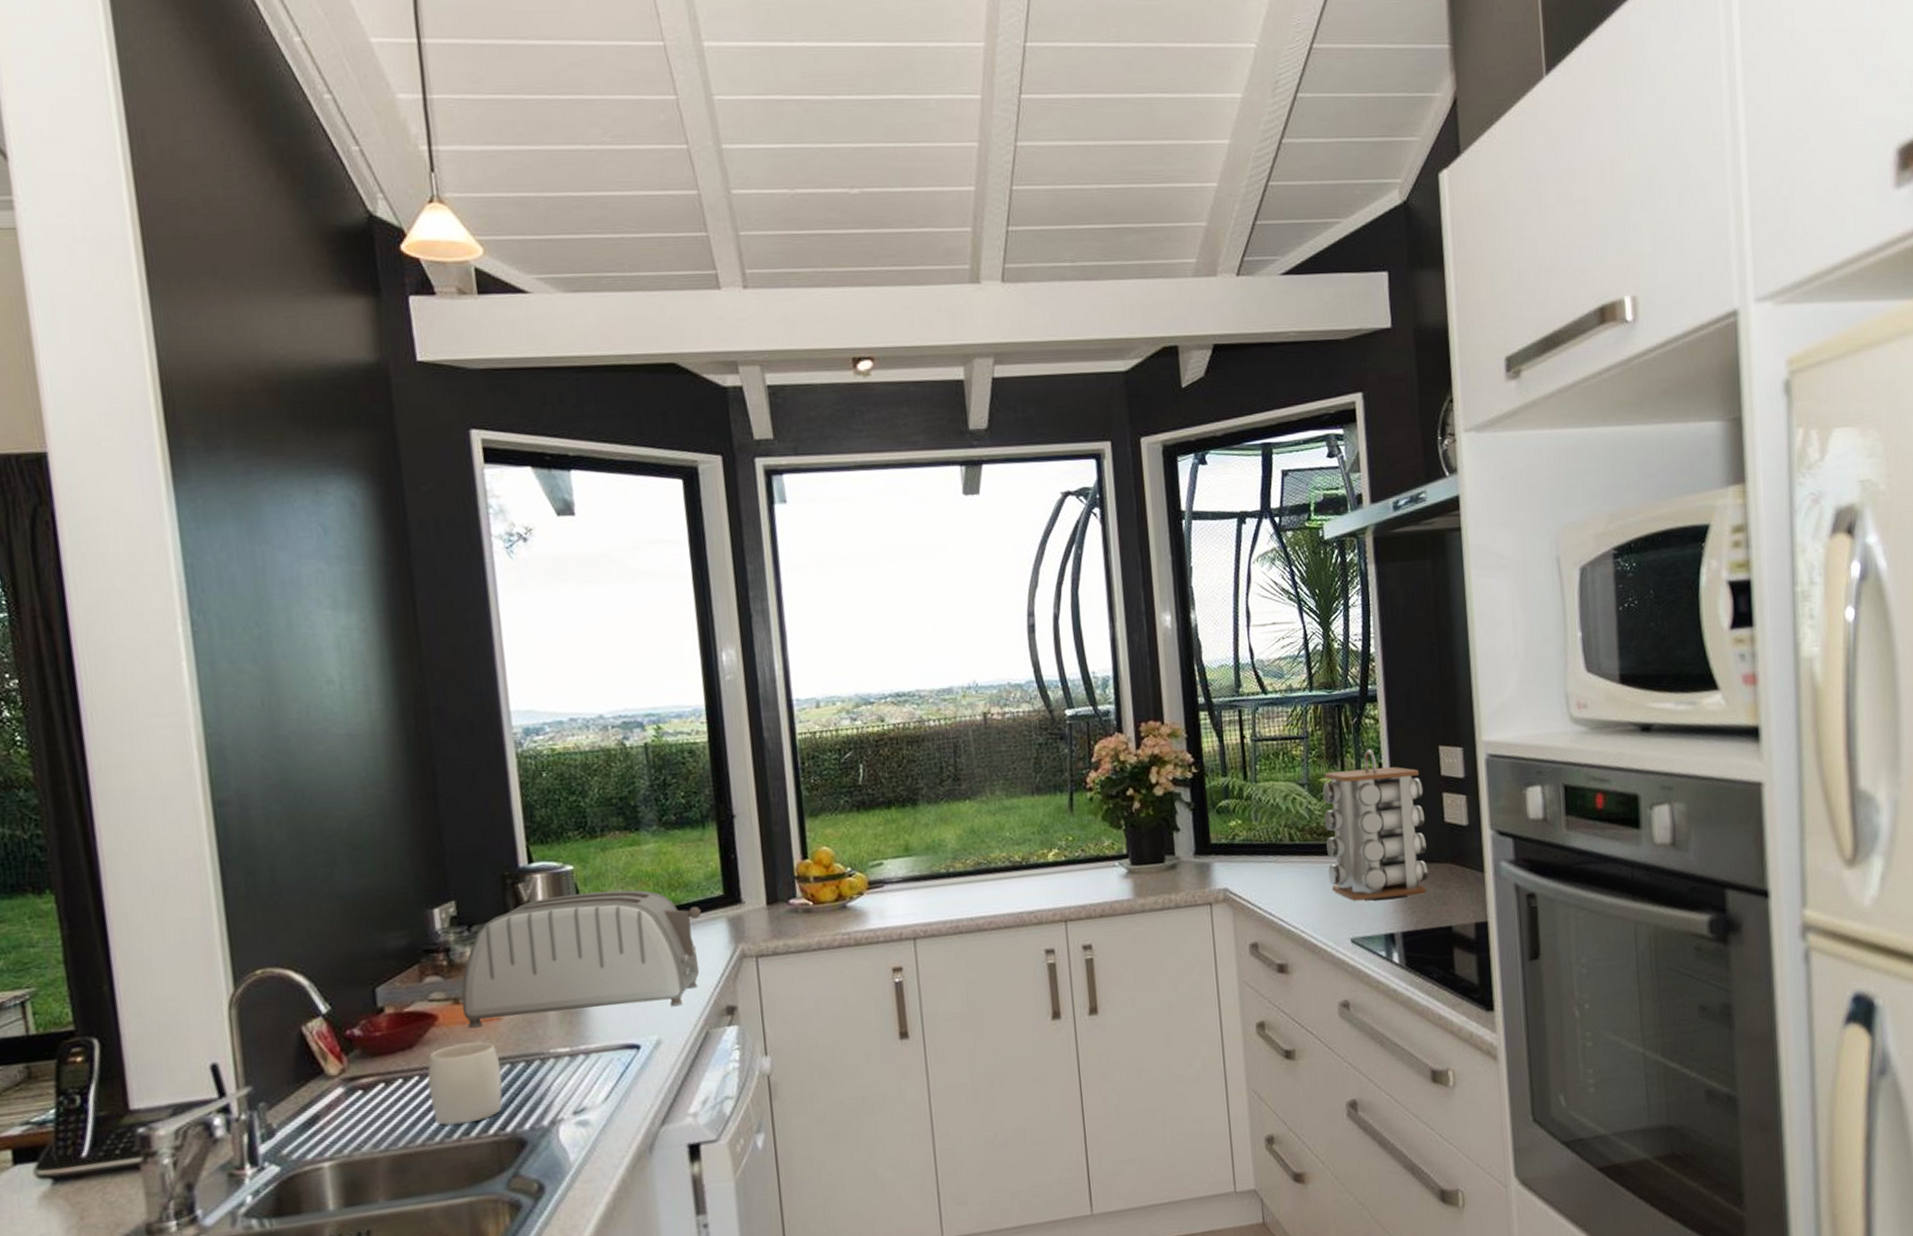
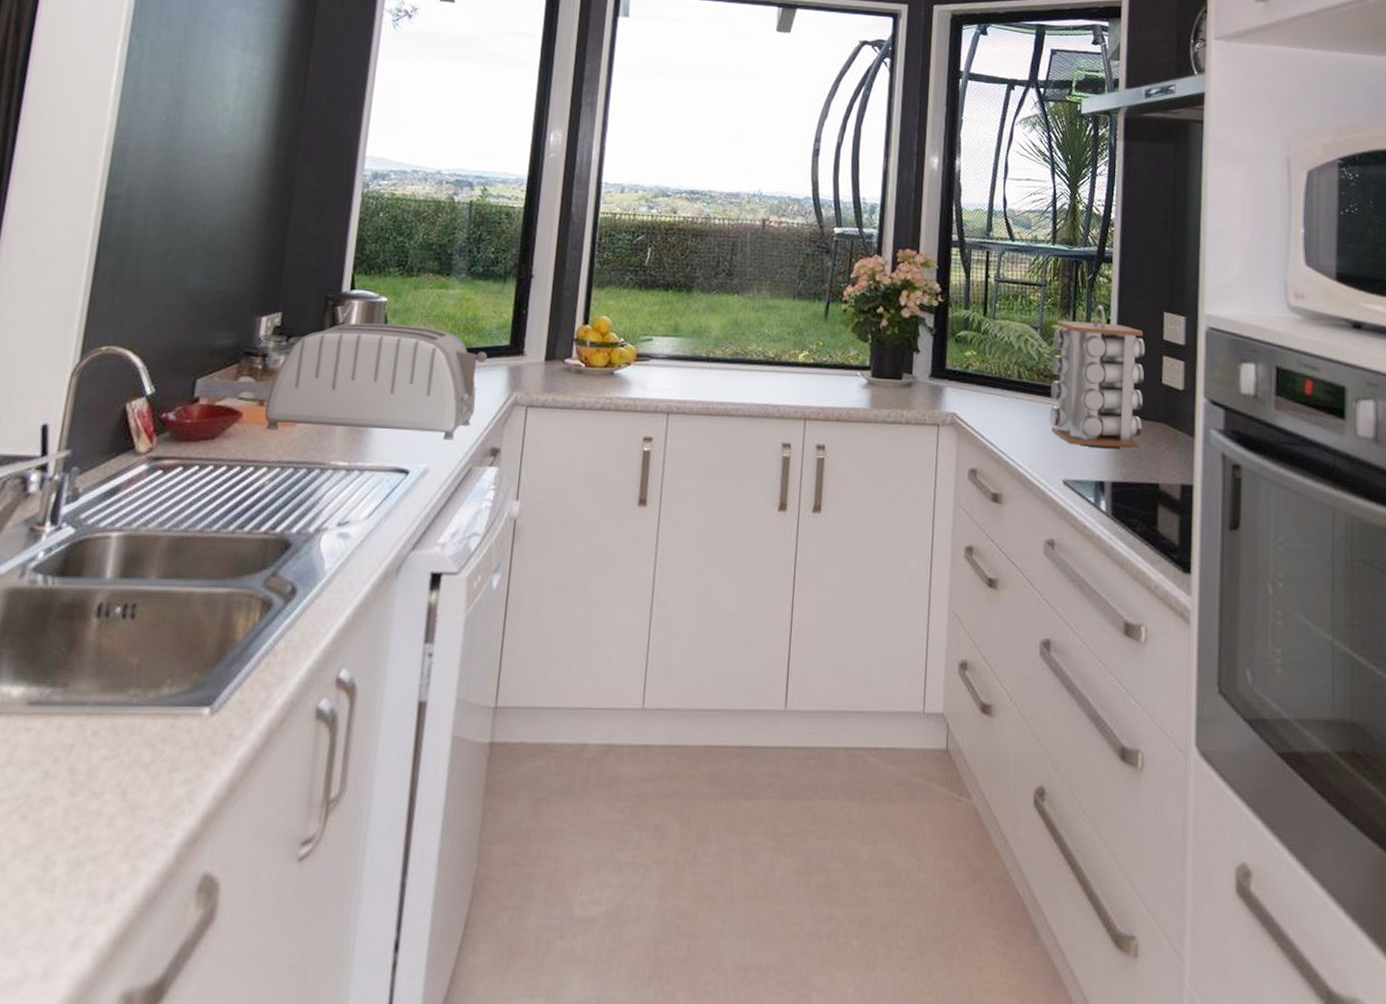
mug: present [427,1042,503,1126] -> none [217,442,286,518]

